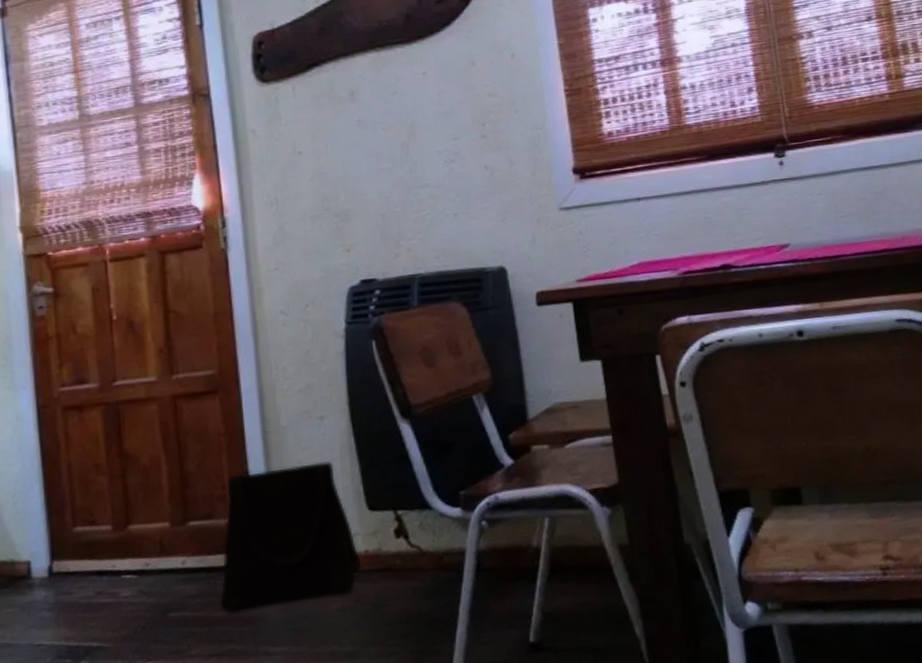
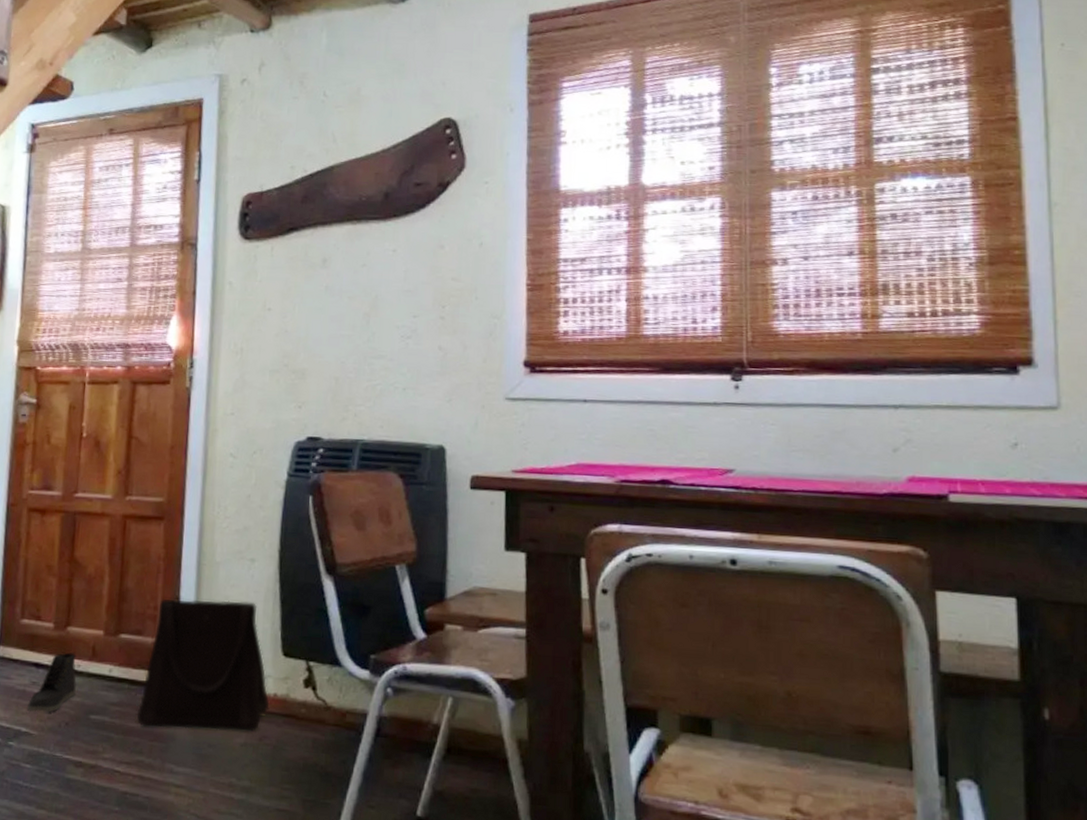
sneaker: none [95,552,148,624] -> present [26,652,76,713]

